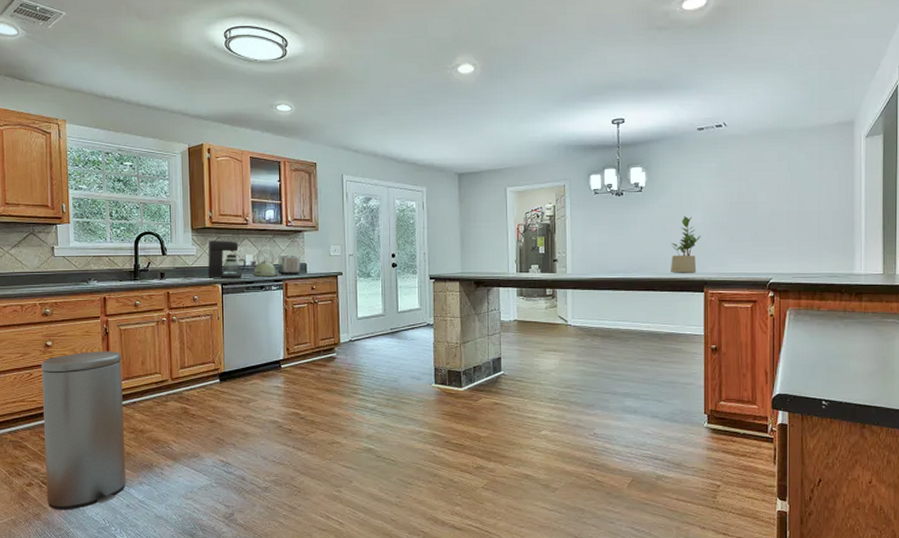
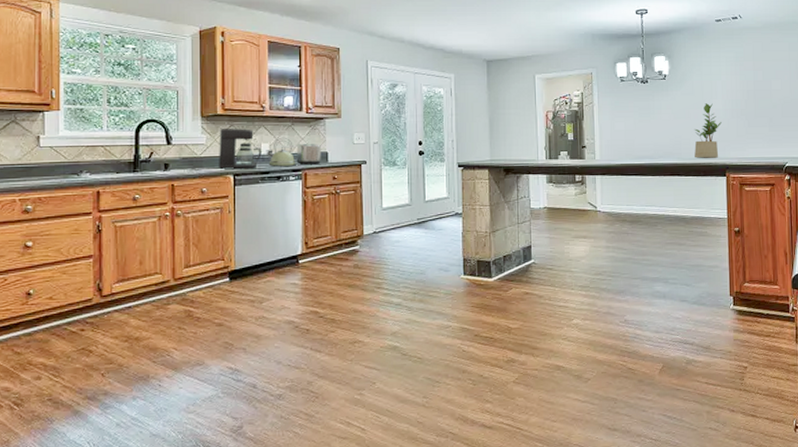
pedal bin: present [41,351,126,510] -> none [18,250,117,435]

